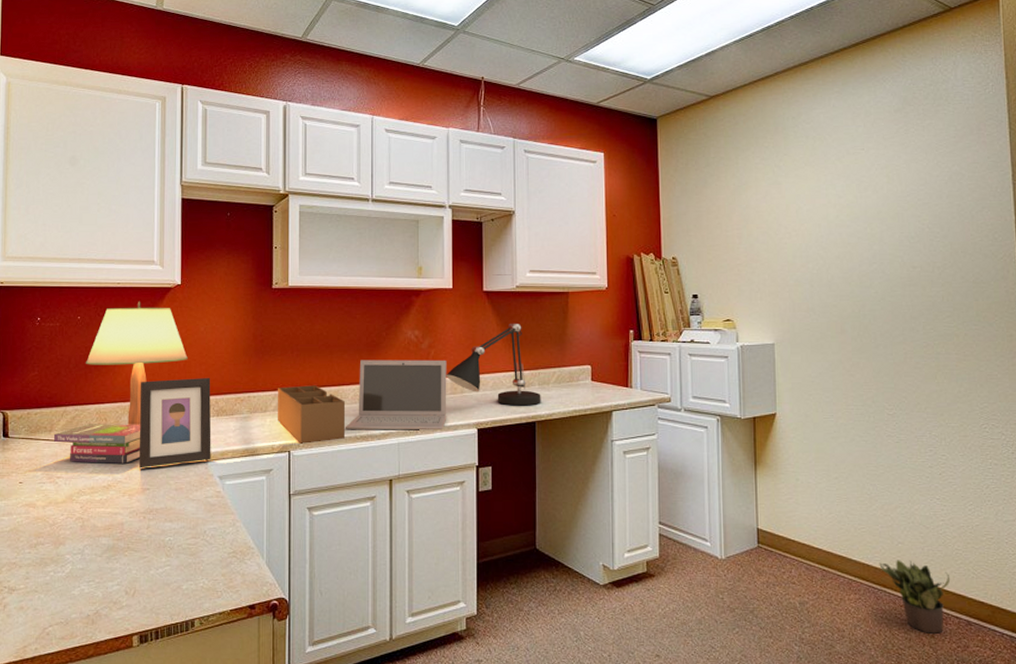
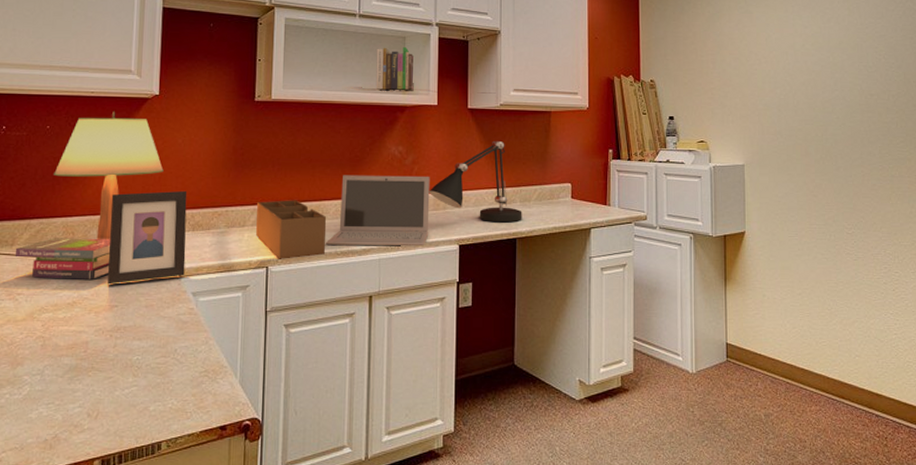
books: none [390,231,428,276] -> present [375,47,414,92]
potted plant: present [879,560,951,634] -> none [838,372,902,442]

